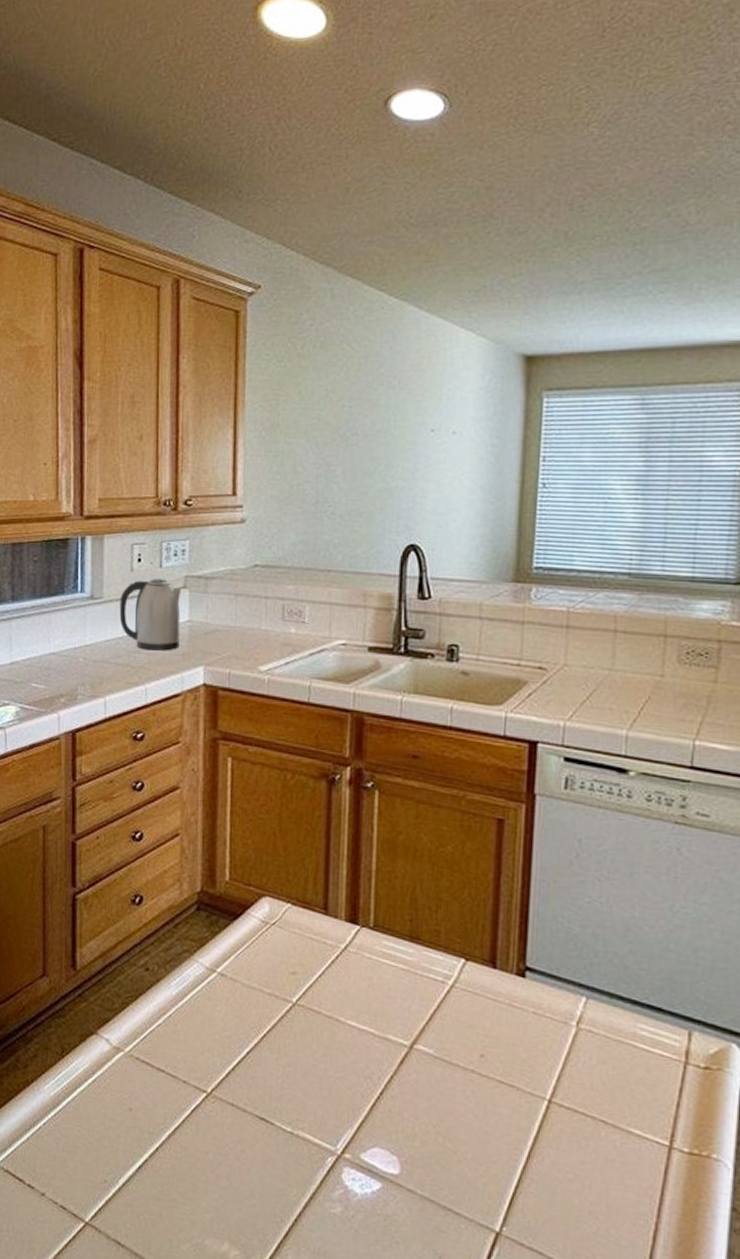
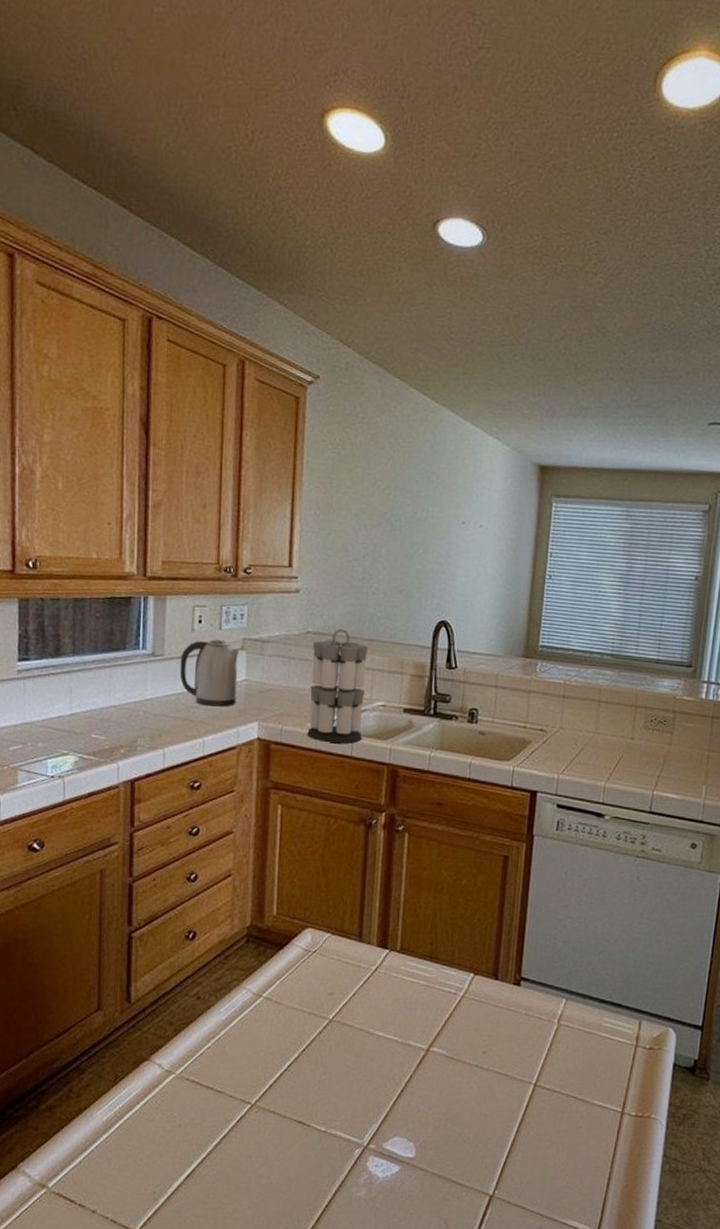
spice rack: none [258,559,324,689] -> present [307,628,368,744]

